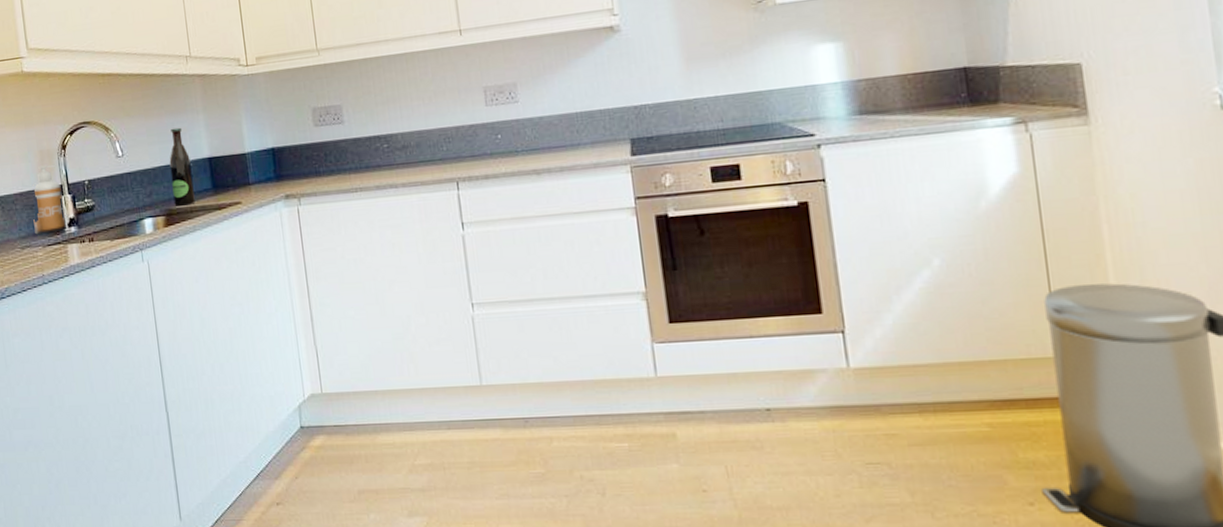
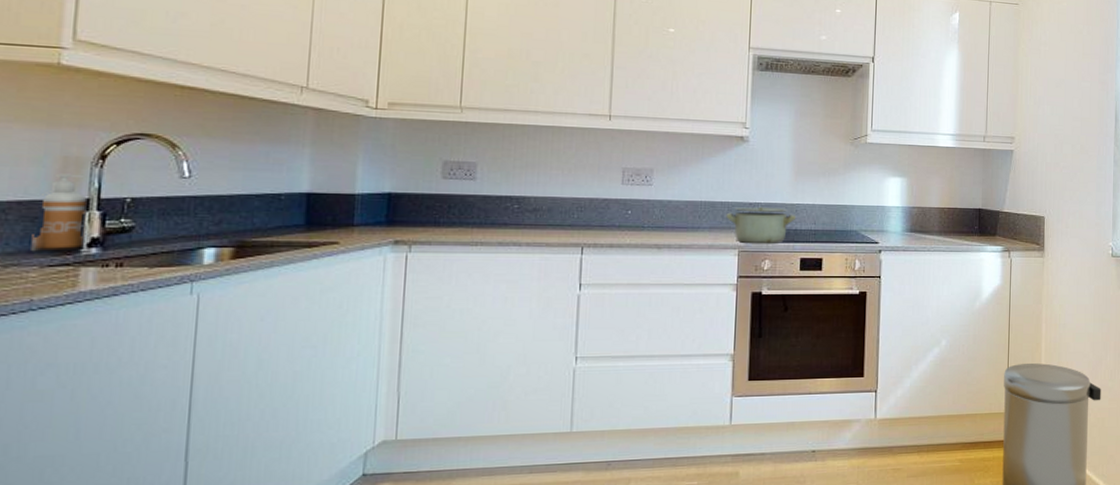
bottle: present [169,127,195,206] -> none [250,157,283,239]
saucepan: none [608,106,697,158] -> present [726,206,797,245]

